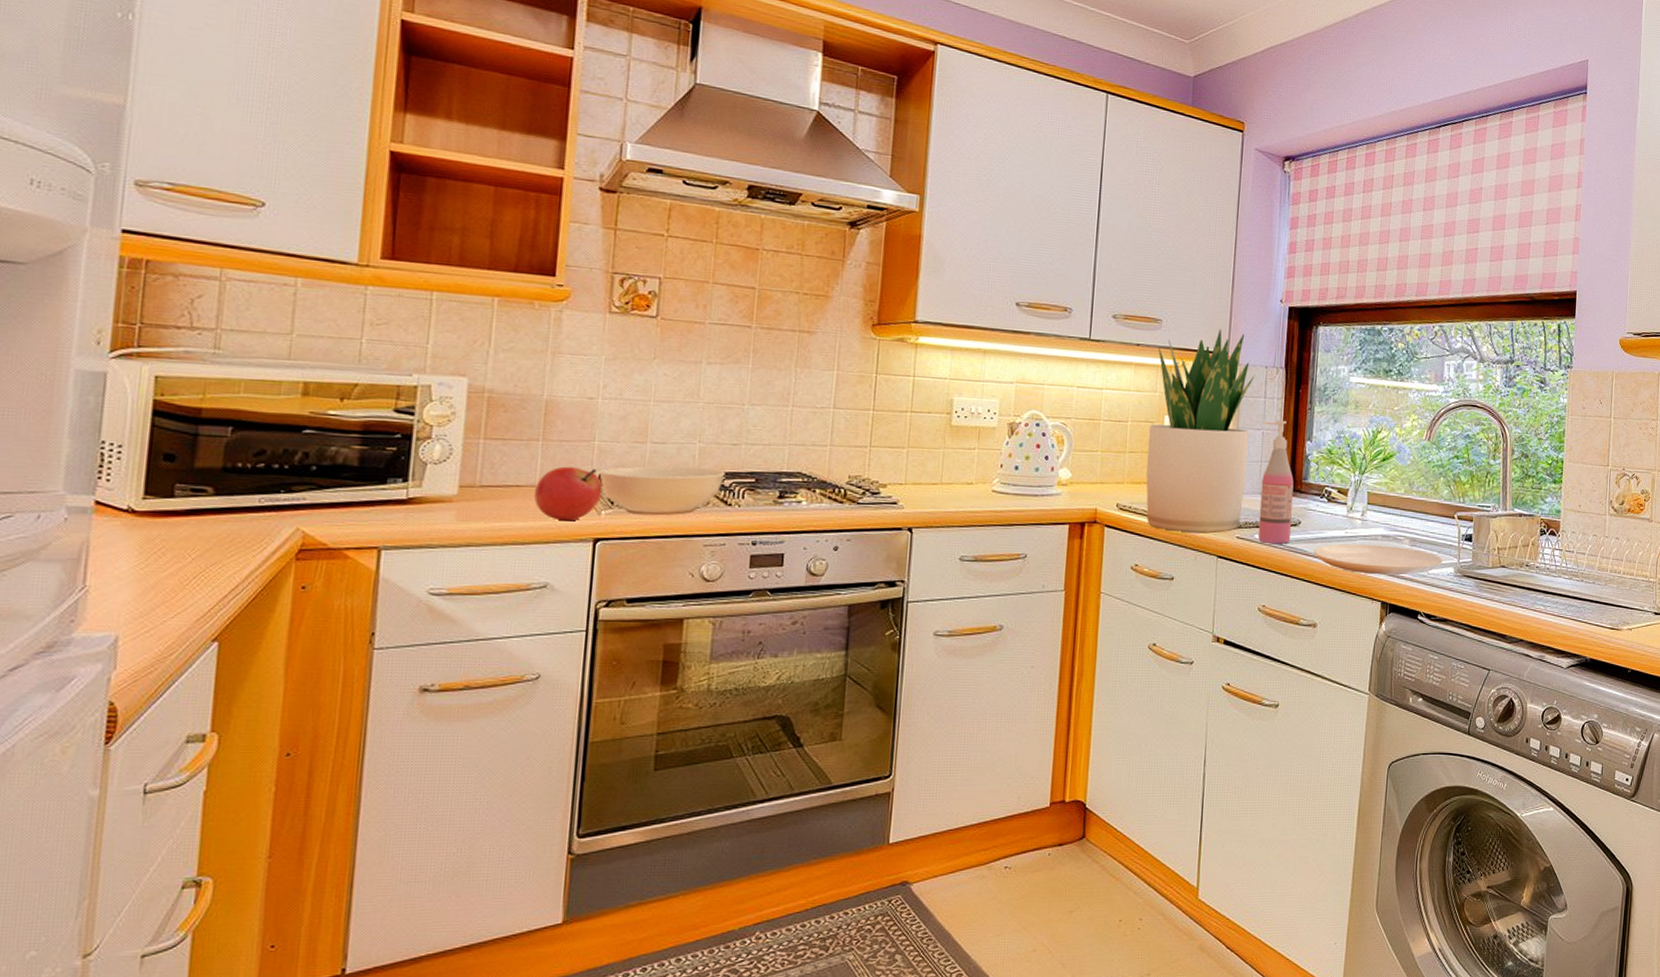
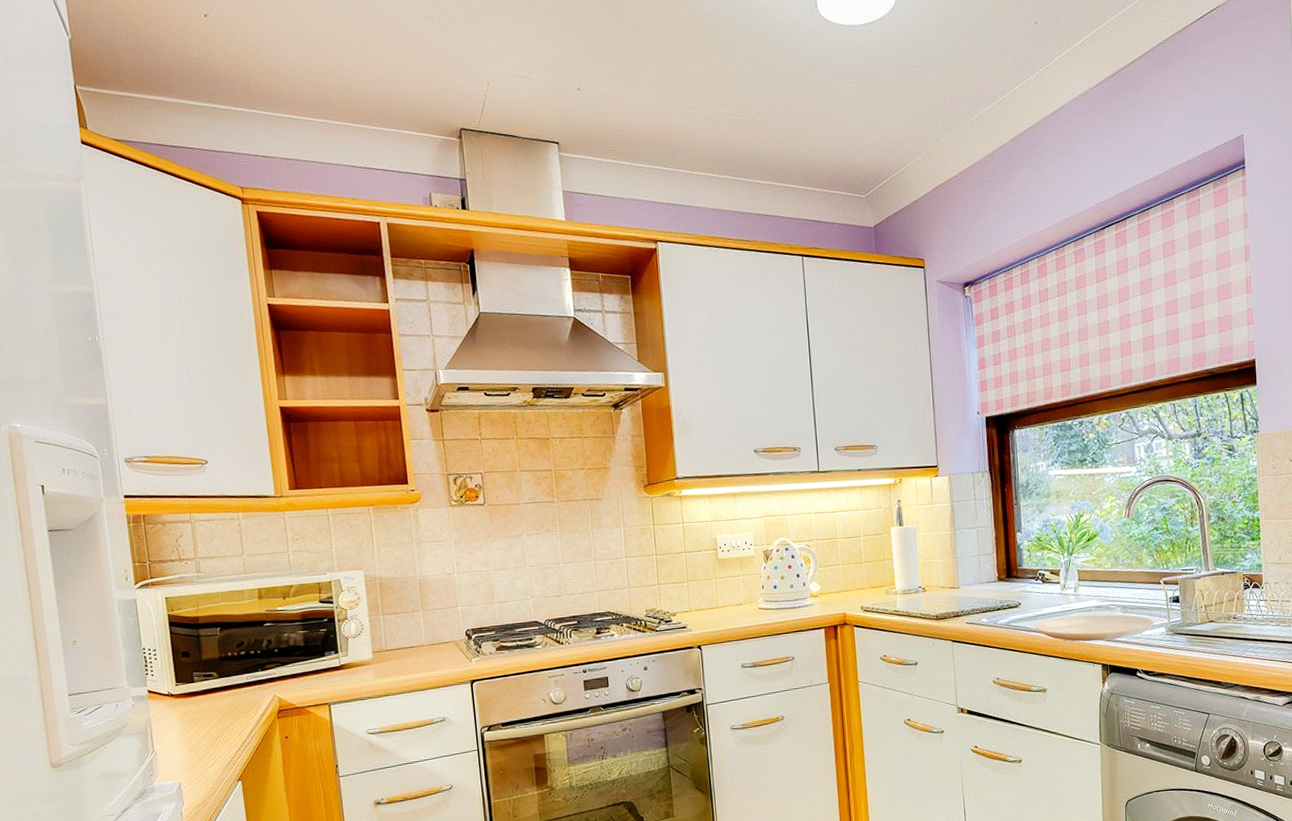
fruit: present [534,466,603,521] -> none [423,628,470,670]
bowl: present [599,466,726,516] -> none [465,617,555,659]
planter: present [1146,329,1255,533] -> none [876,446,968,624]
soap dispenser: present [1257,420,1294,544] -> none [976,517,1014,625]

